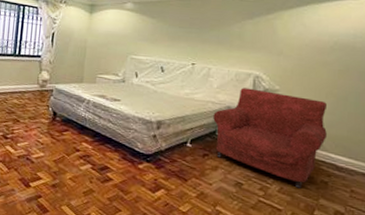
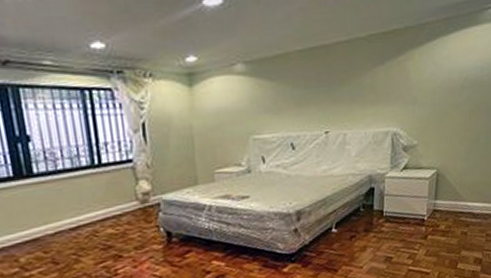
armchair: present [213,88,327,189] -> none [355,147,463,247]

